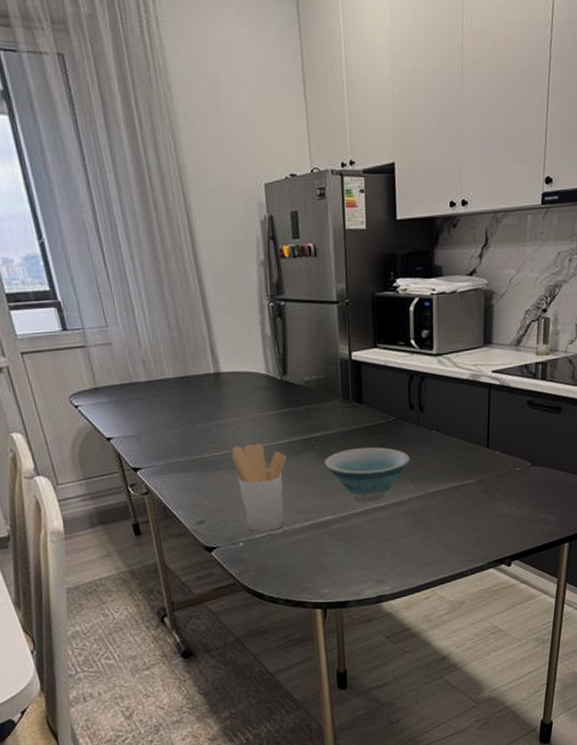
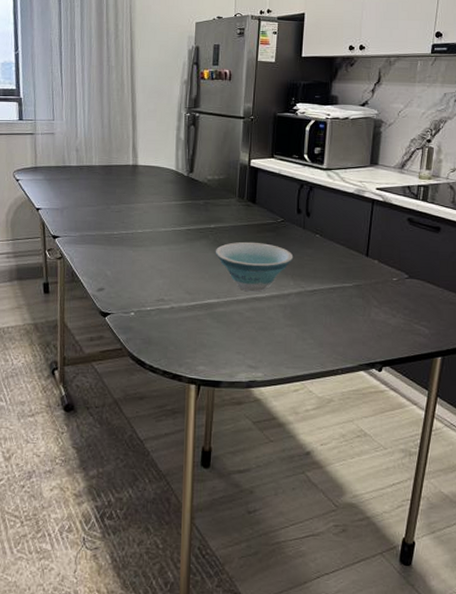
utensil holder: present [232,444,287,533] -> none [136,227,183,306]

